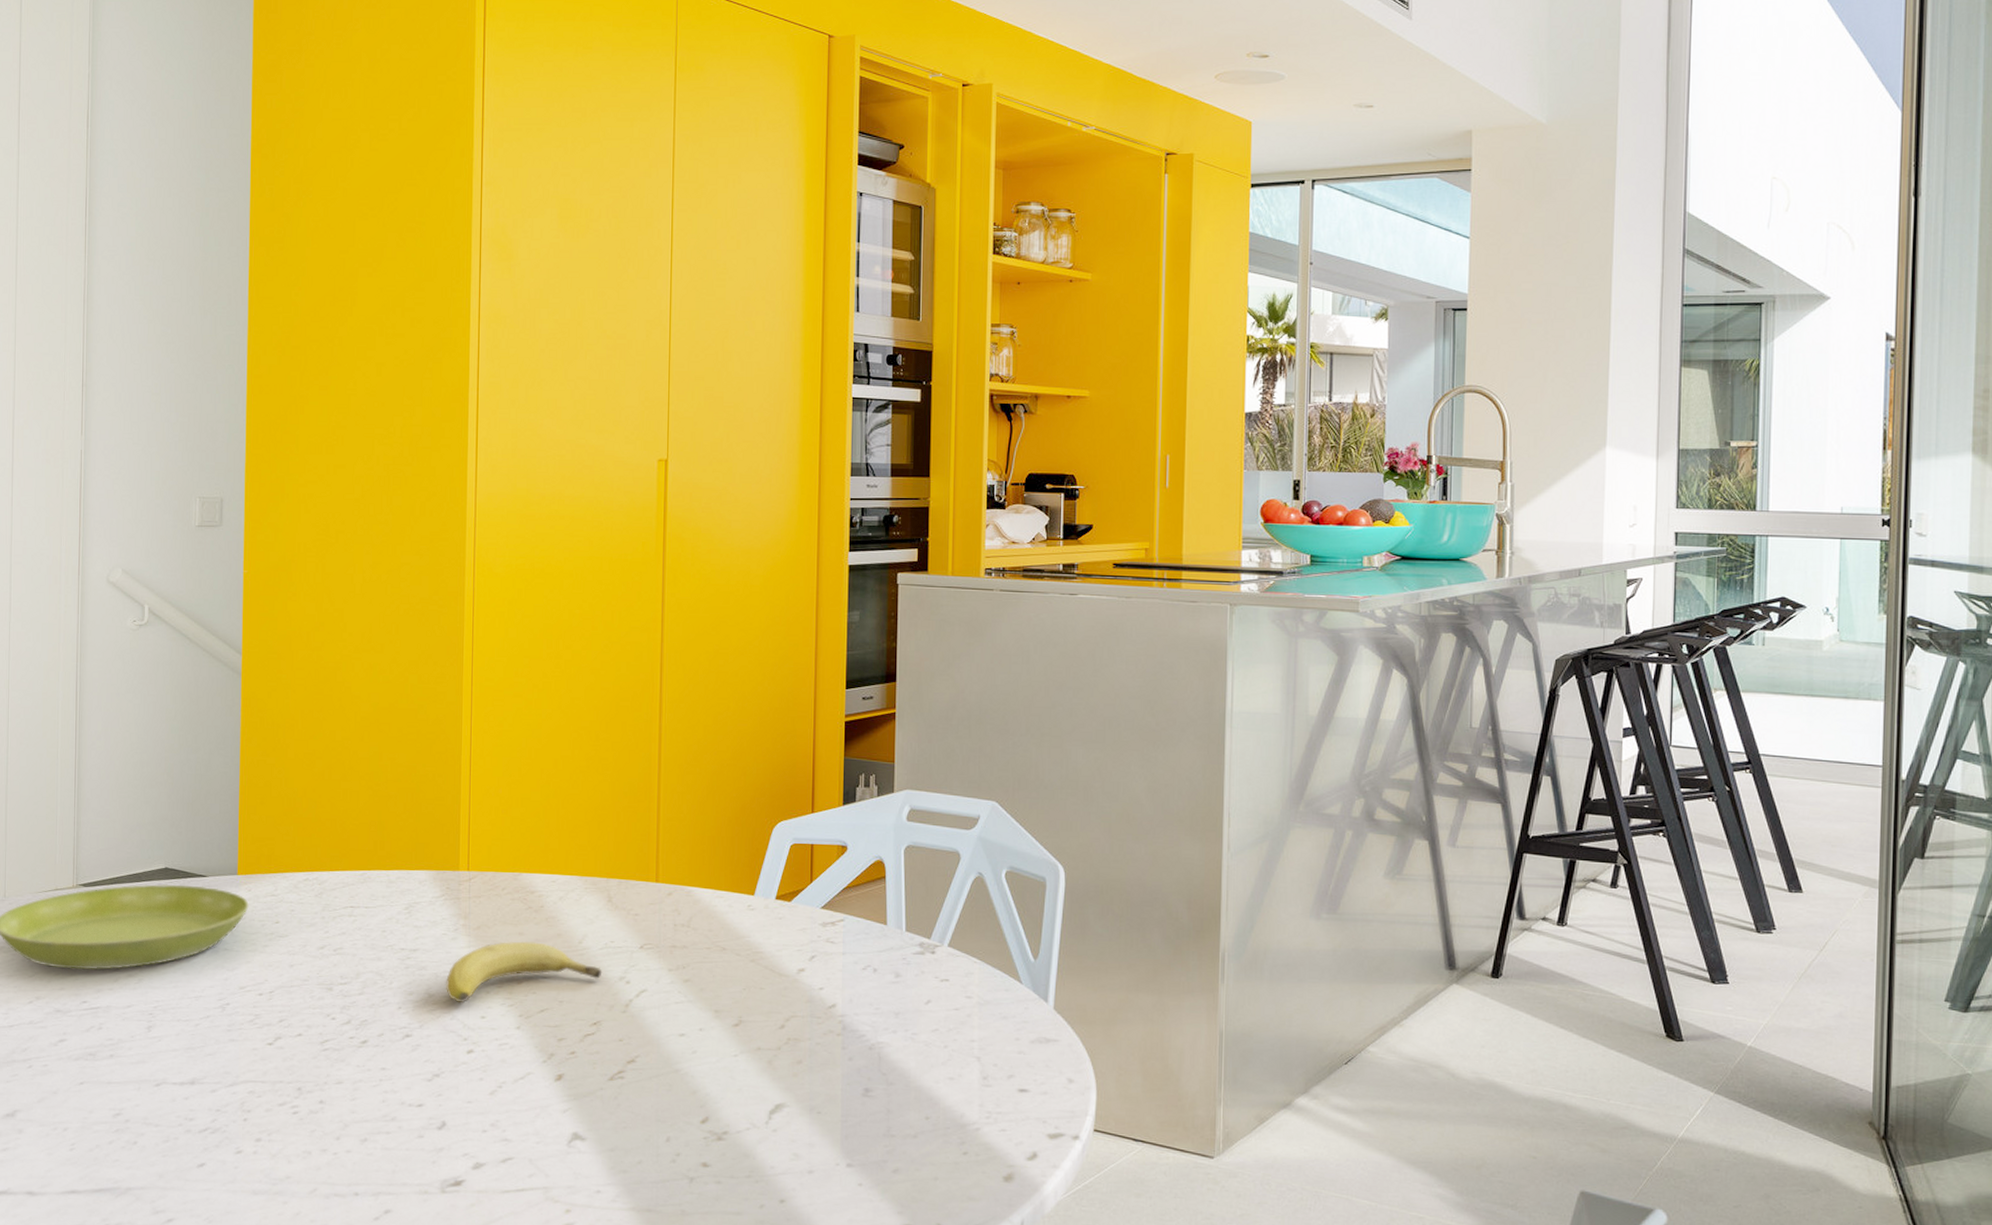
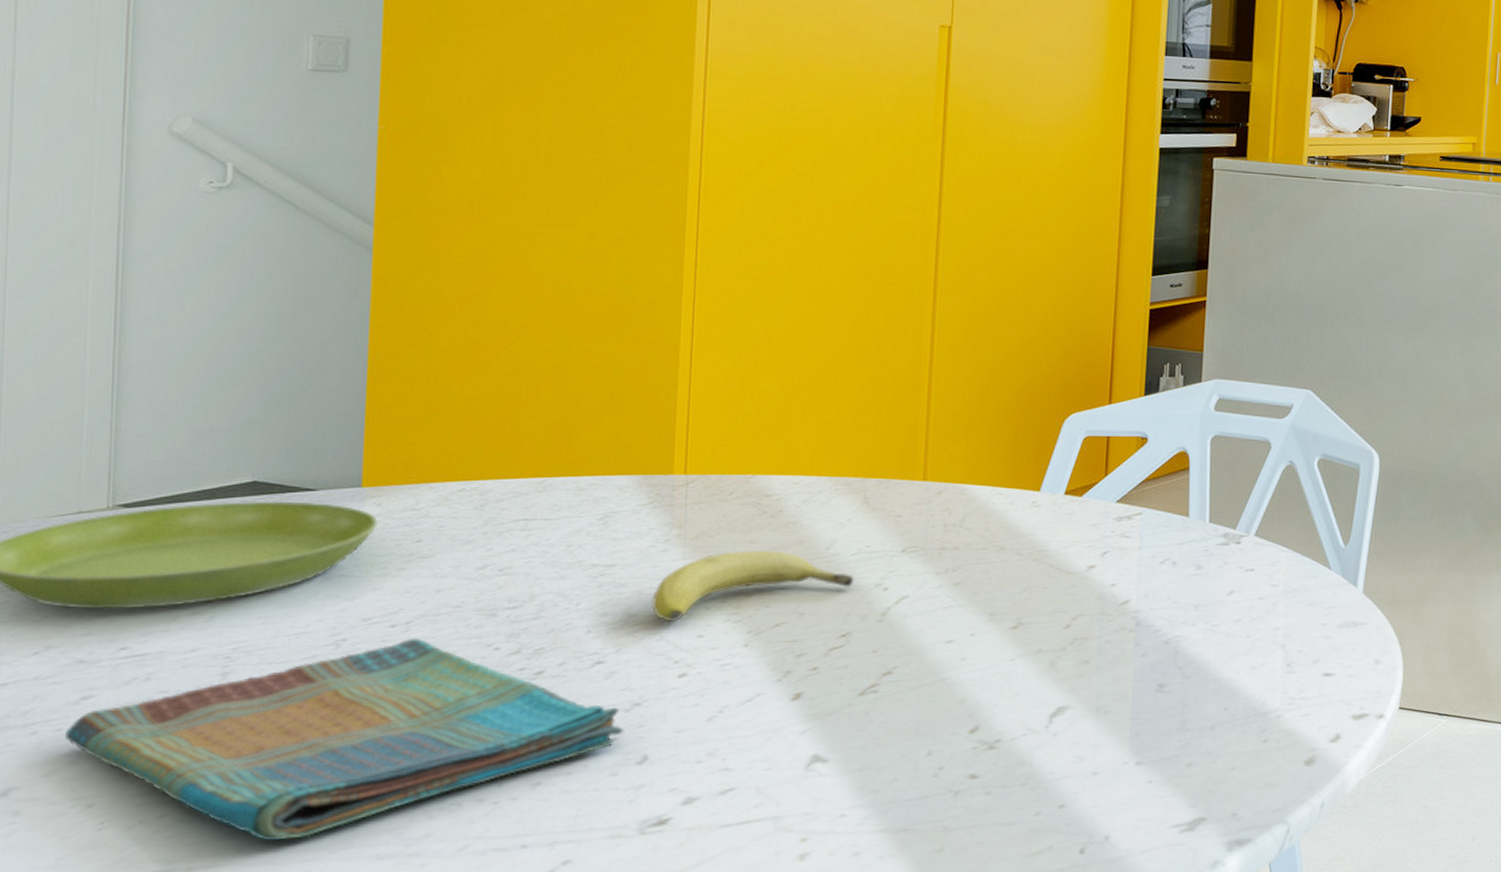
dish towel: none [49,1005,428,1171] -> present [65,637,624,841]

